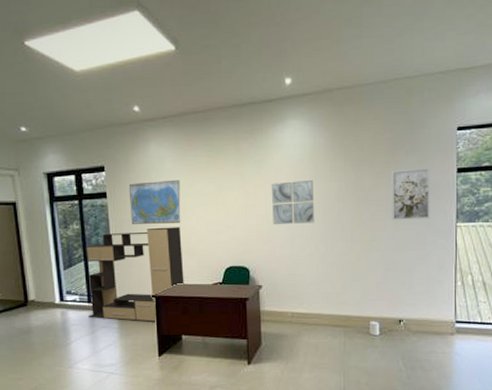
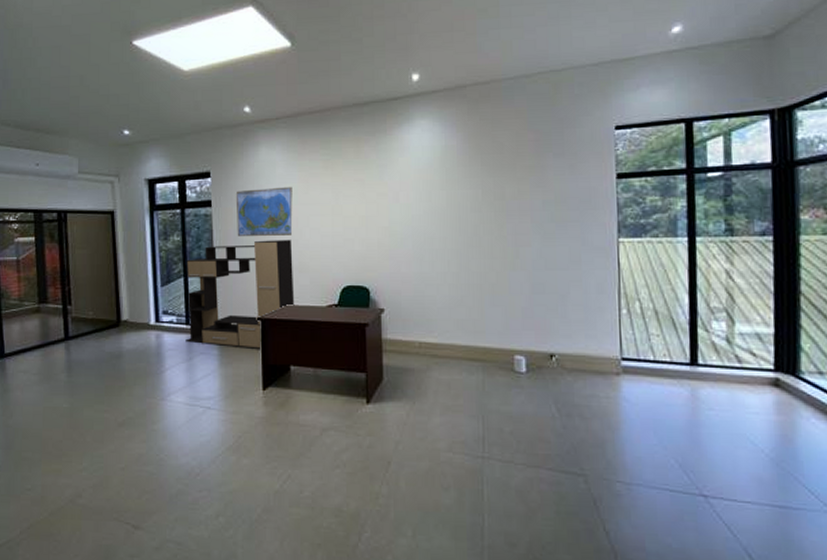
wall art: present [271,181,315,224] -> none [395,188,447,238]
wall art: present [391,167,431,221] -> none [537,172,586,235]

